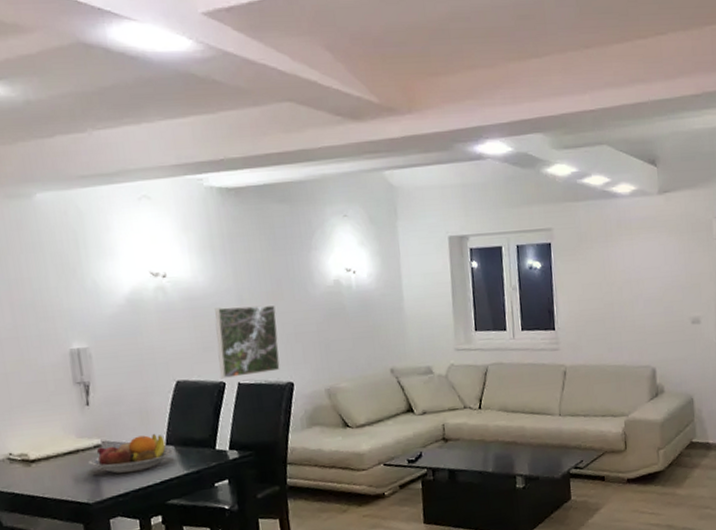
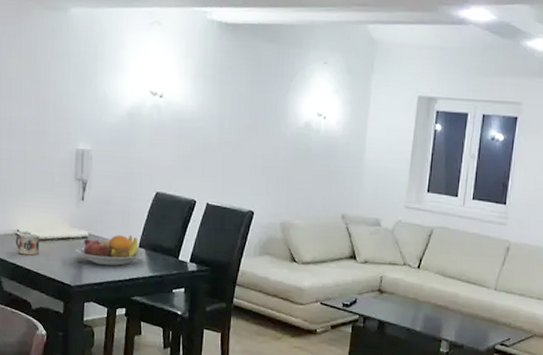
mug: none [8,454,43,481] -> present [15,233,40,256]
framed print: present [215,305,280,379] -> none [192,132,249,199]

